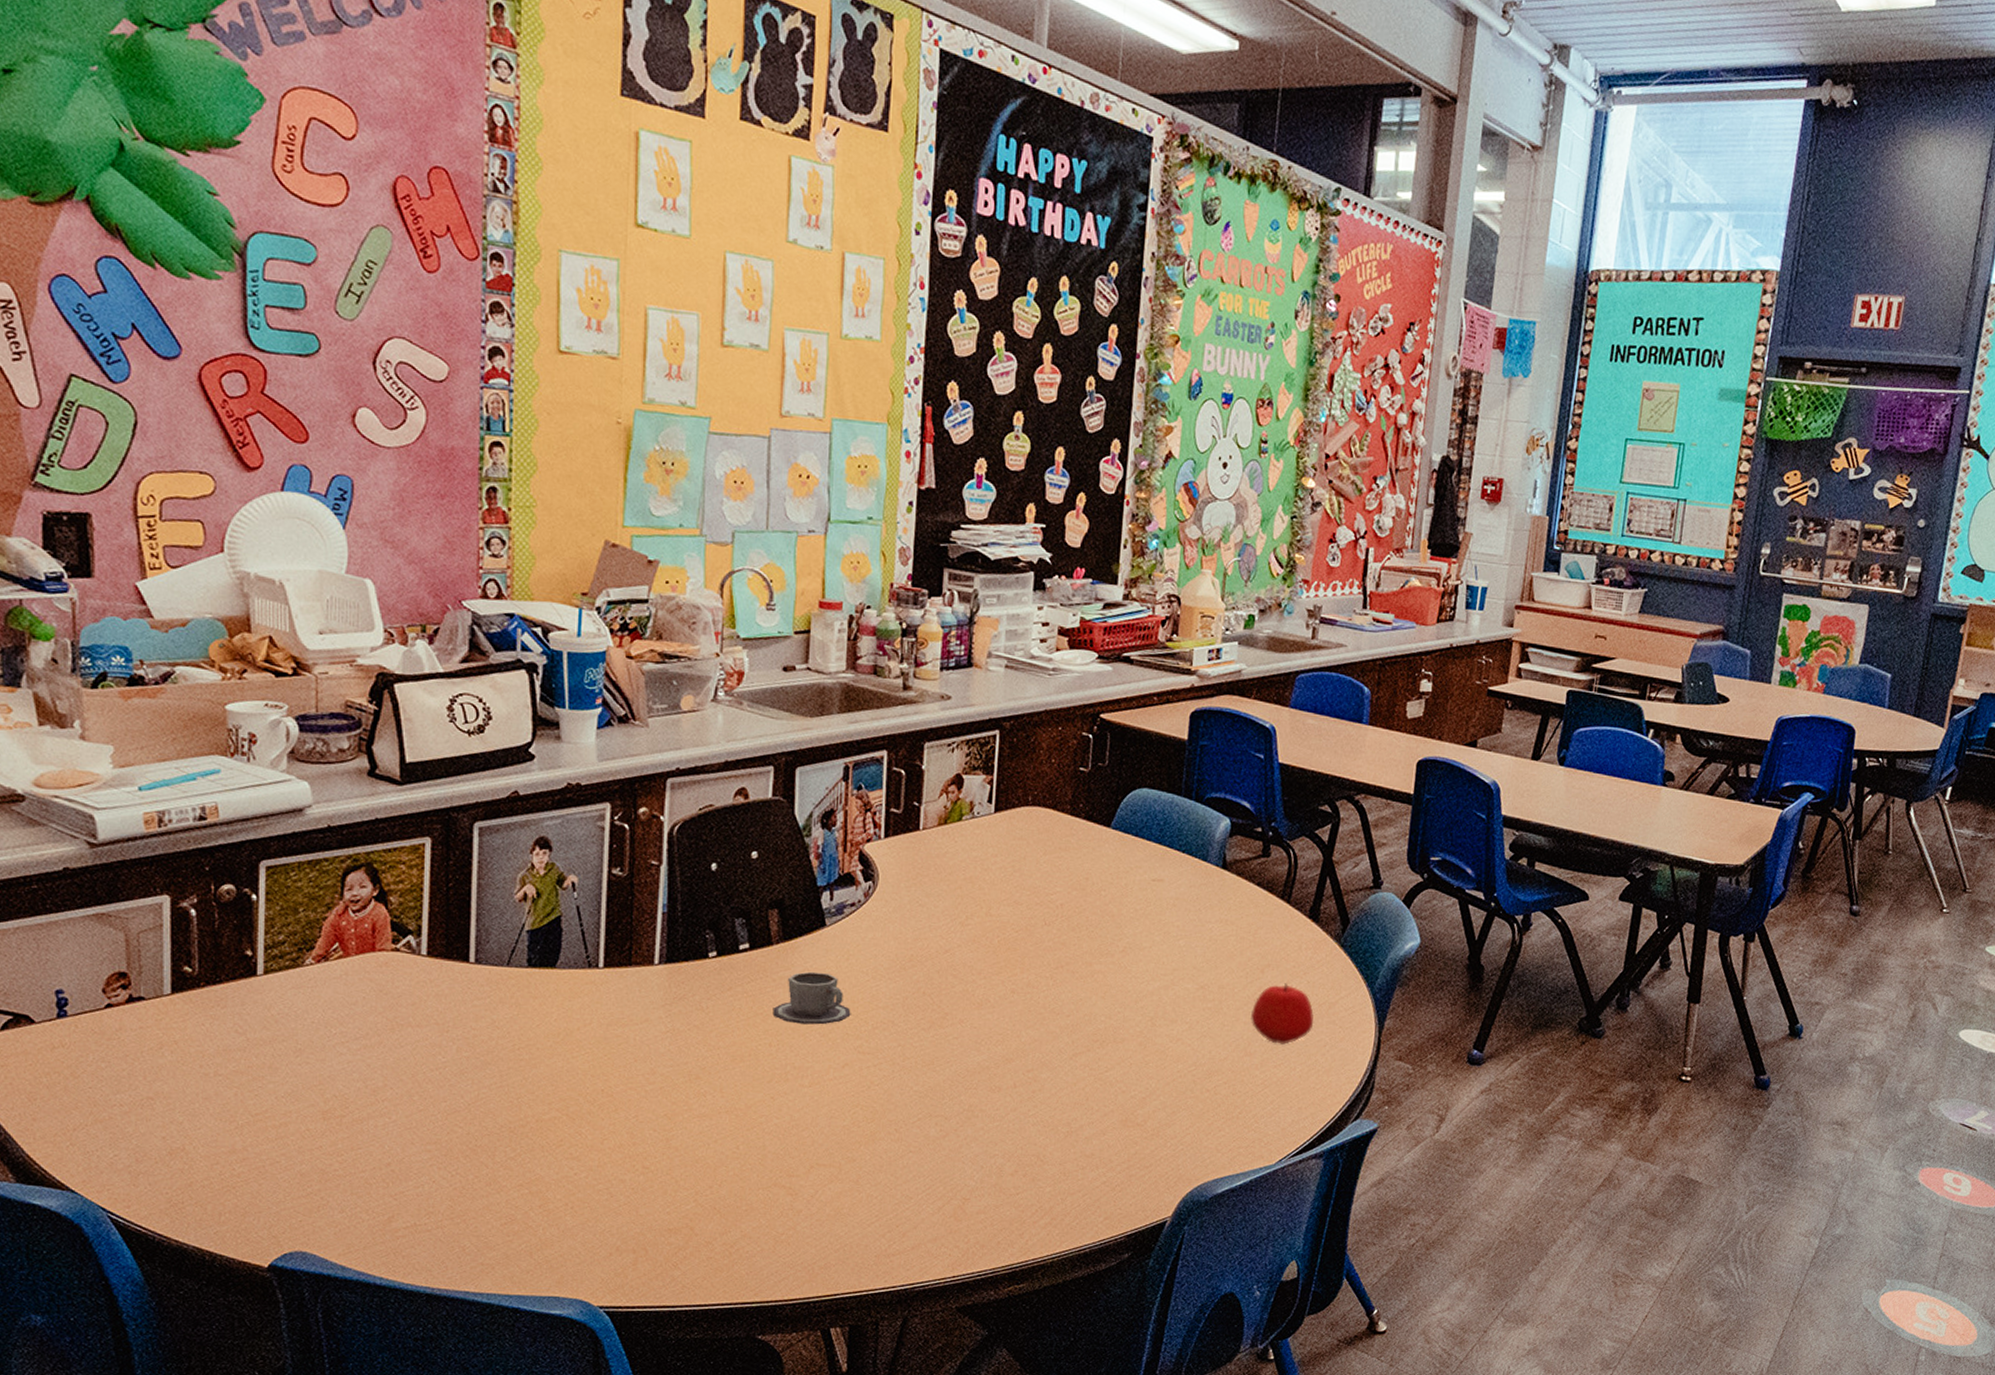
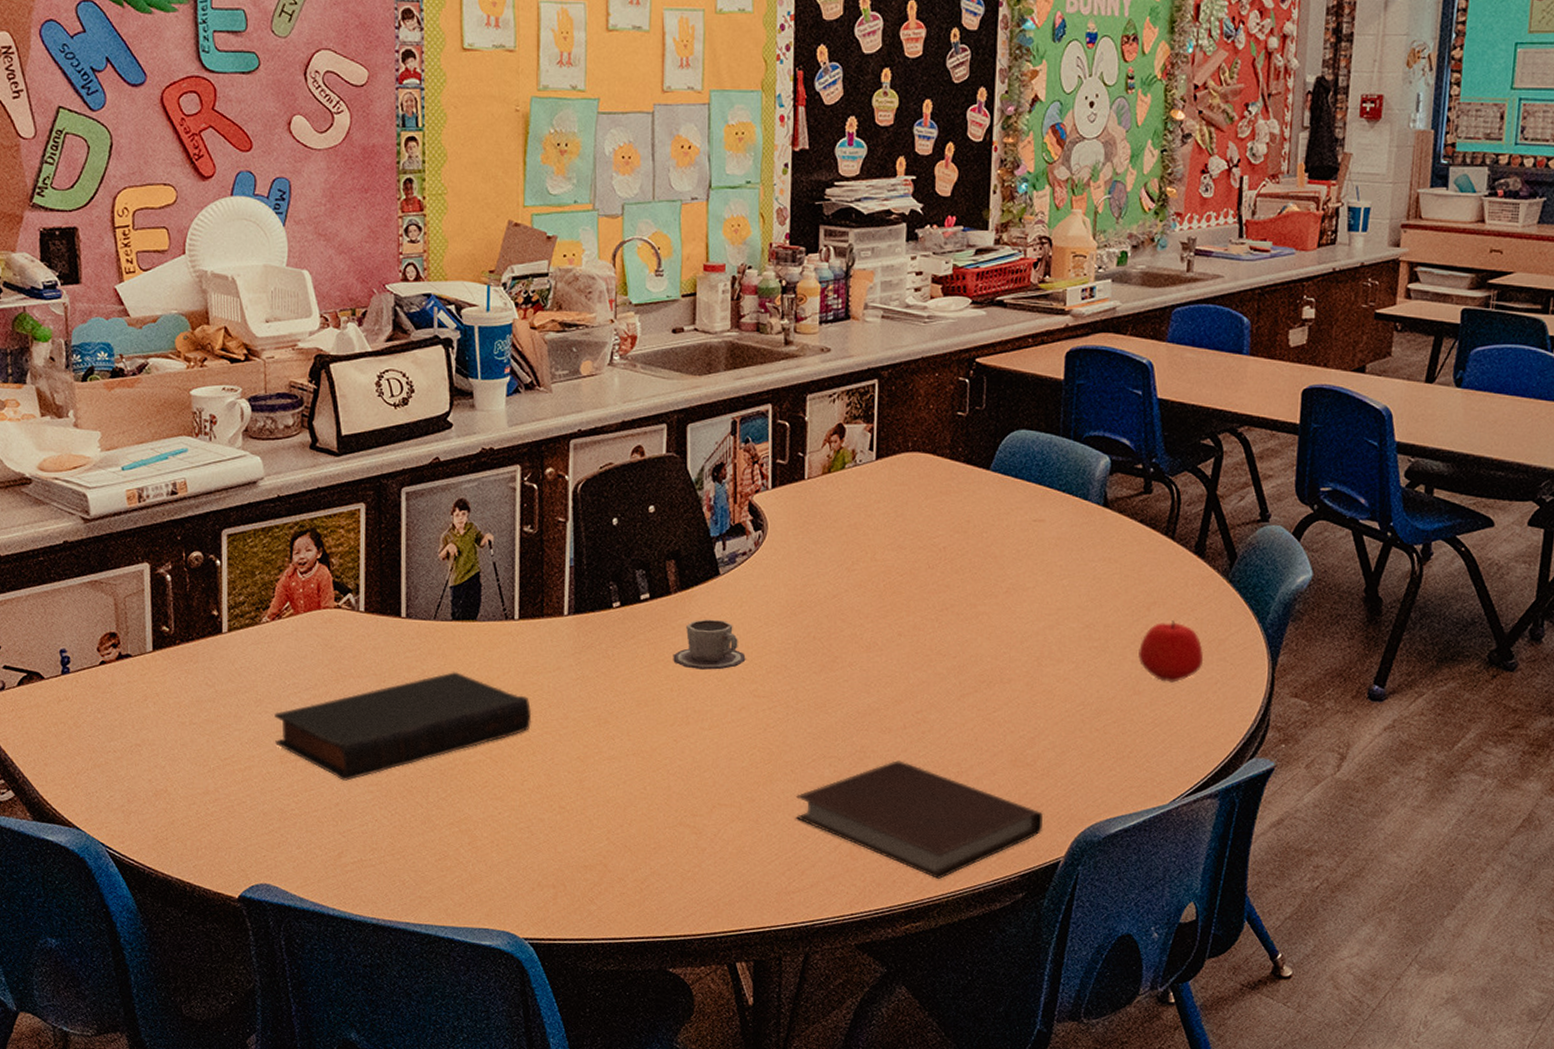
book: none [317,1021,615,1139] -> present [274,671,532,781]
notebook: none [899,1120,1152,1241] -> present [796,760,1044,880]

